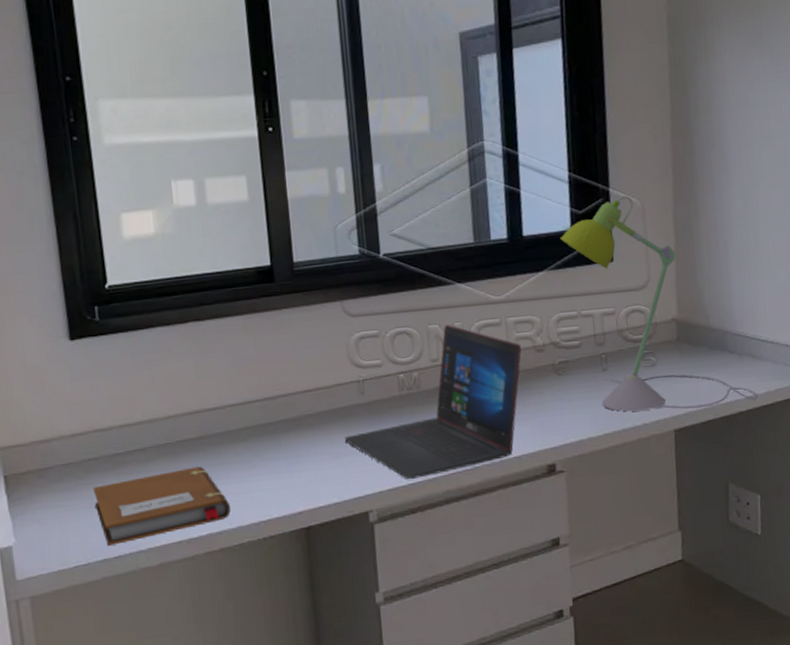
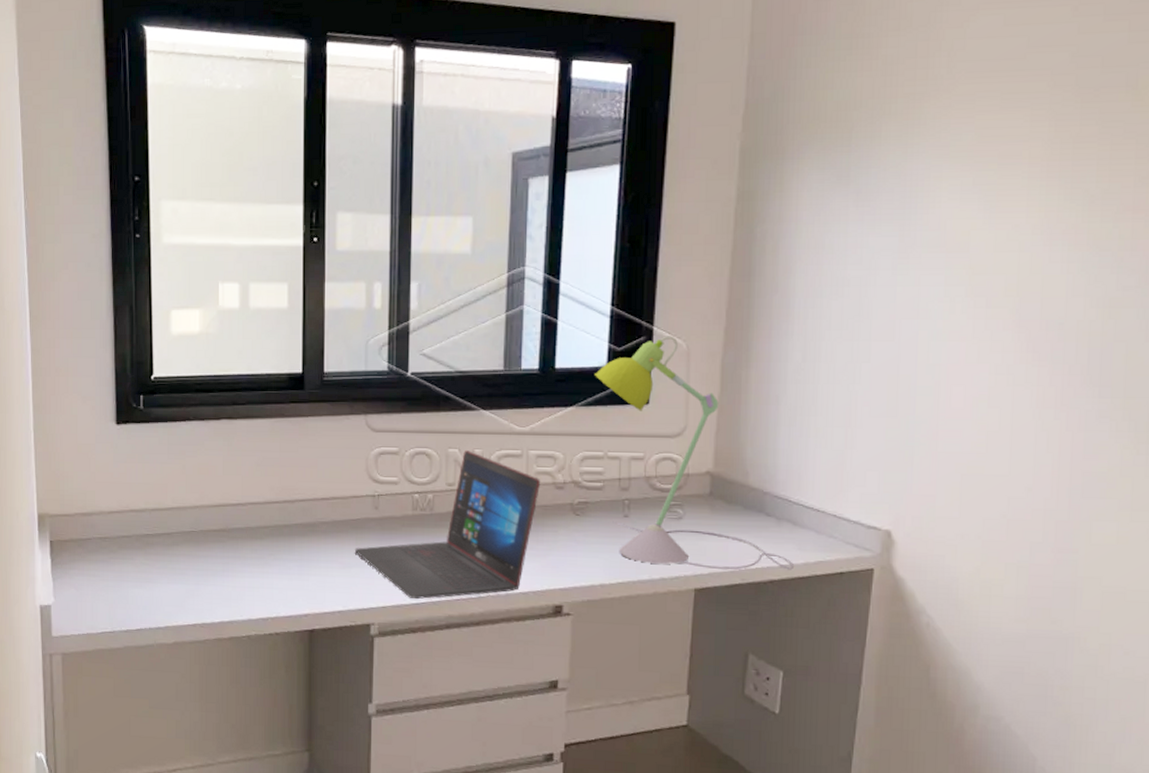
notebook: present [93,466,230,547] -> none [123,556,242,619]

